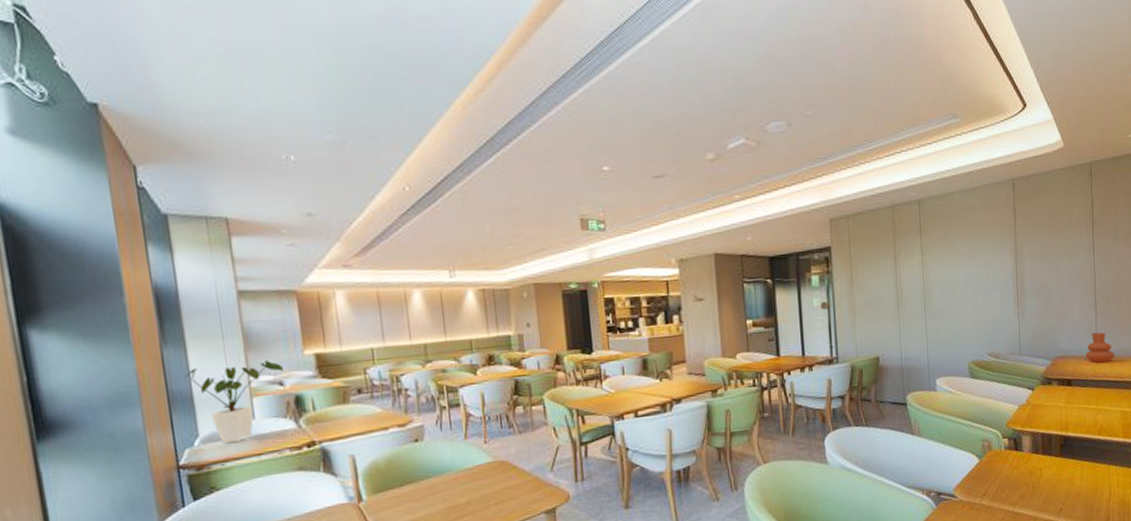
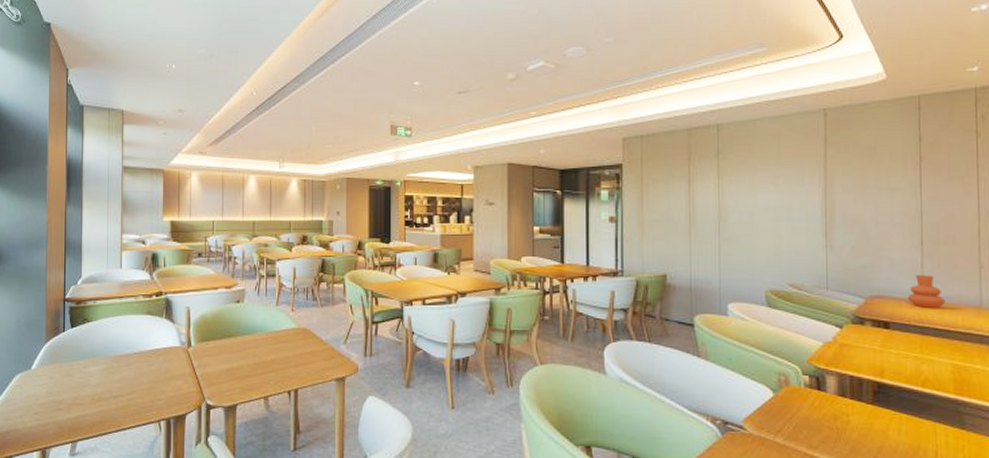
house plant: present [185,361,283,444] -> none [78,223,146,286]

